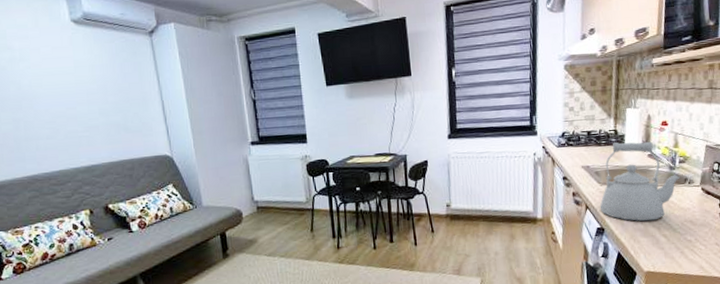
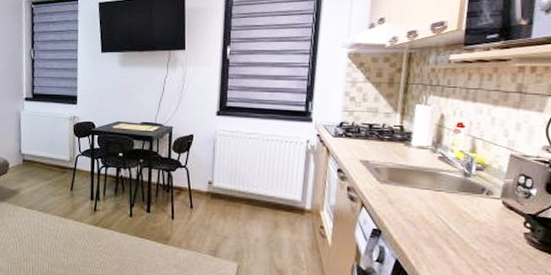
kettle: present [599,141,680,222] -> none [377,140,476,230]

